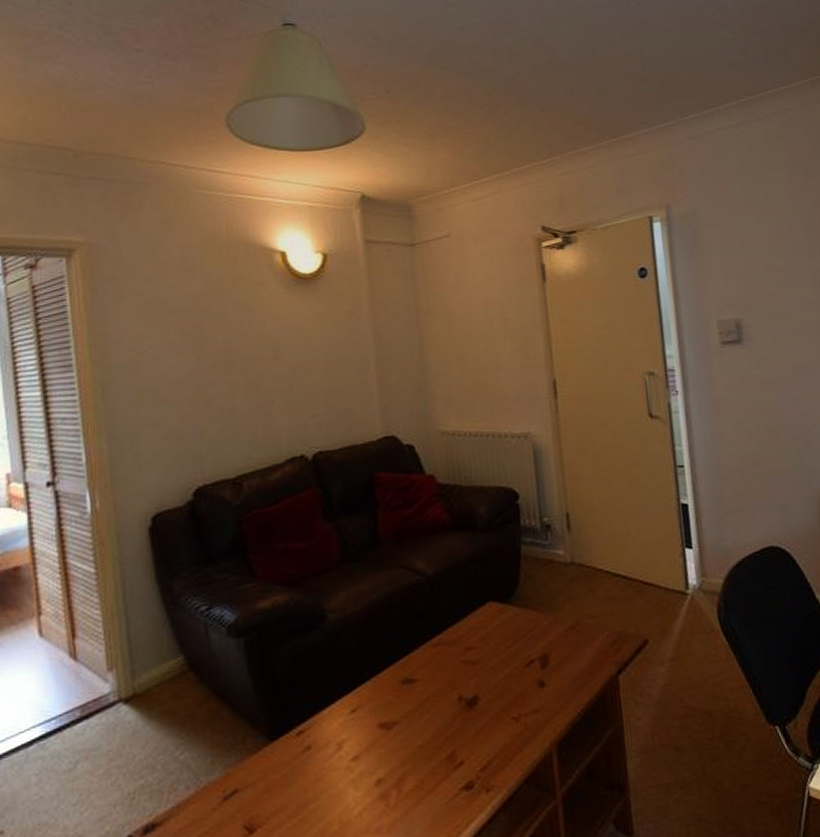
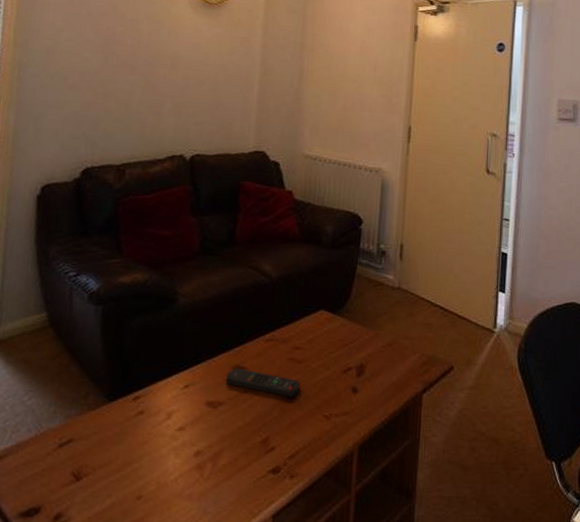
remote control: none [395,680,480,704] -> present [225,368,300,397]

